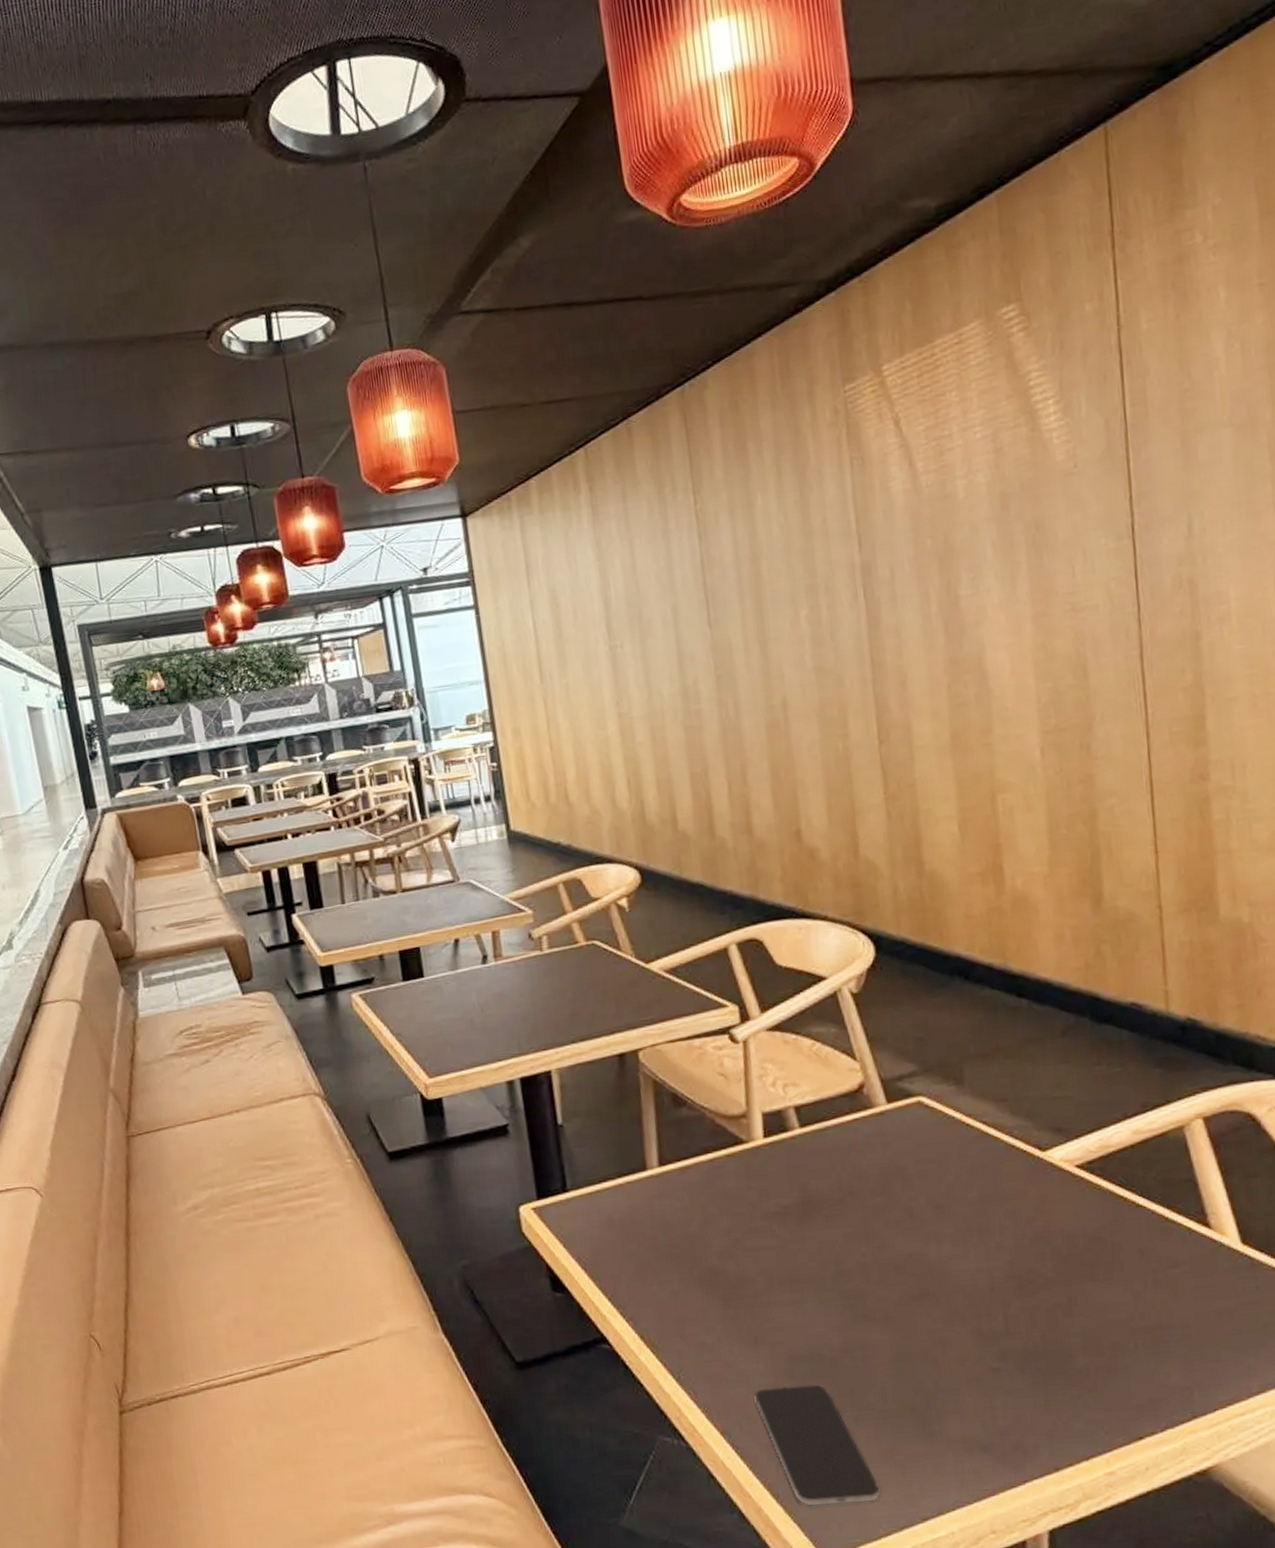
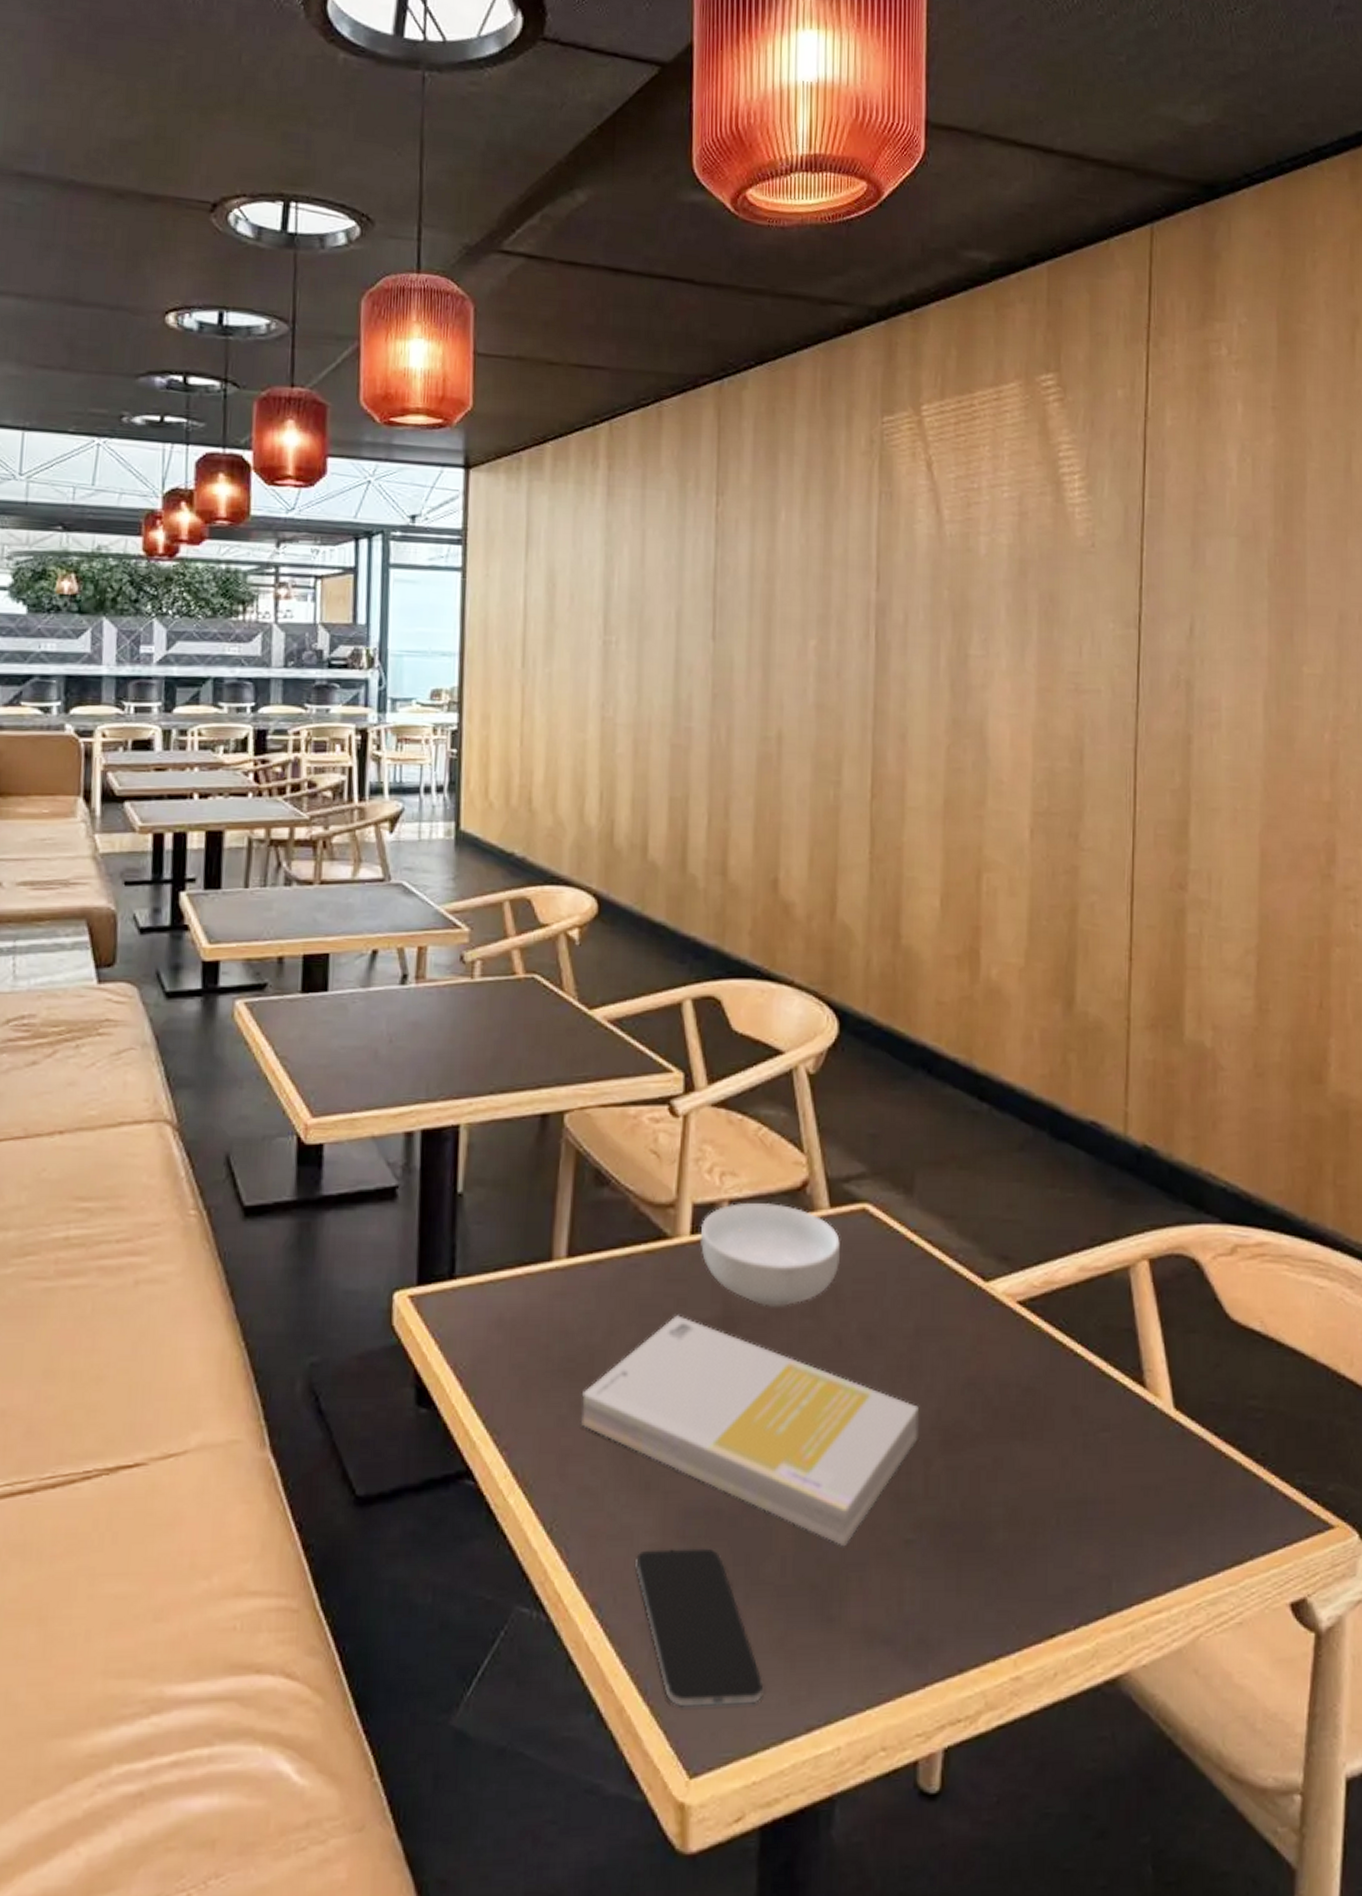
book: none [688,1204,994,1377] -> present [580,1315,920,1547]
cereal bowl: none [772,1105,902,1190] -> present [699,1203,840,1307]

